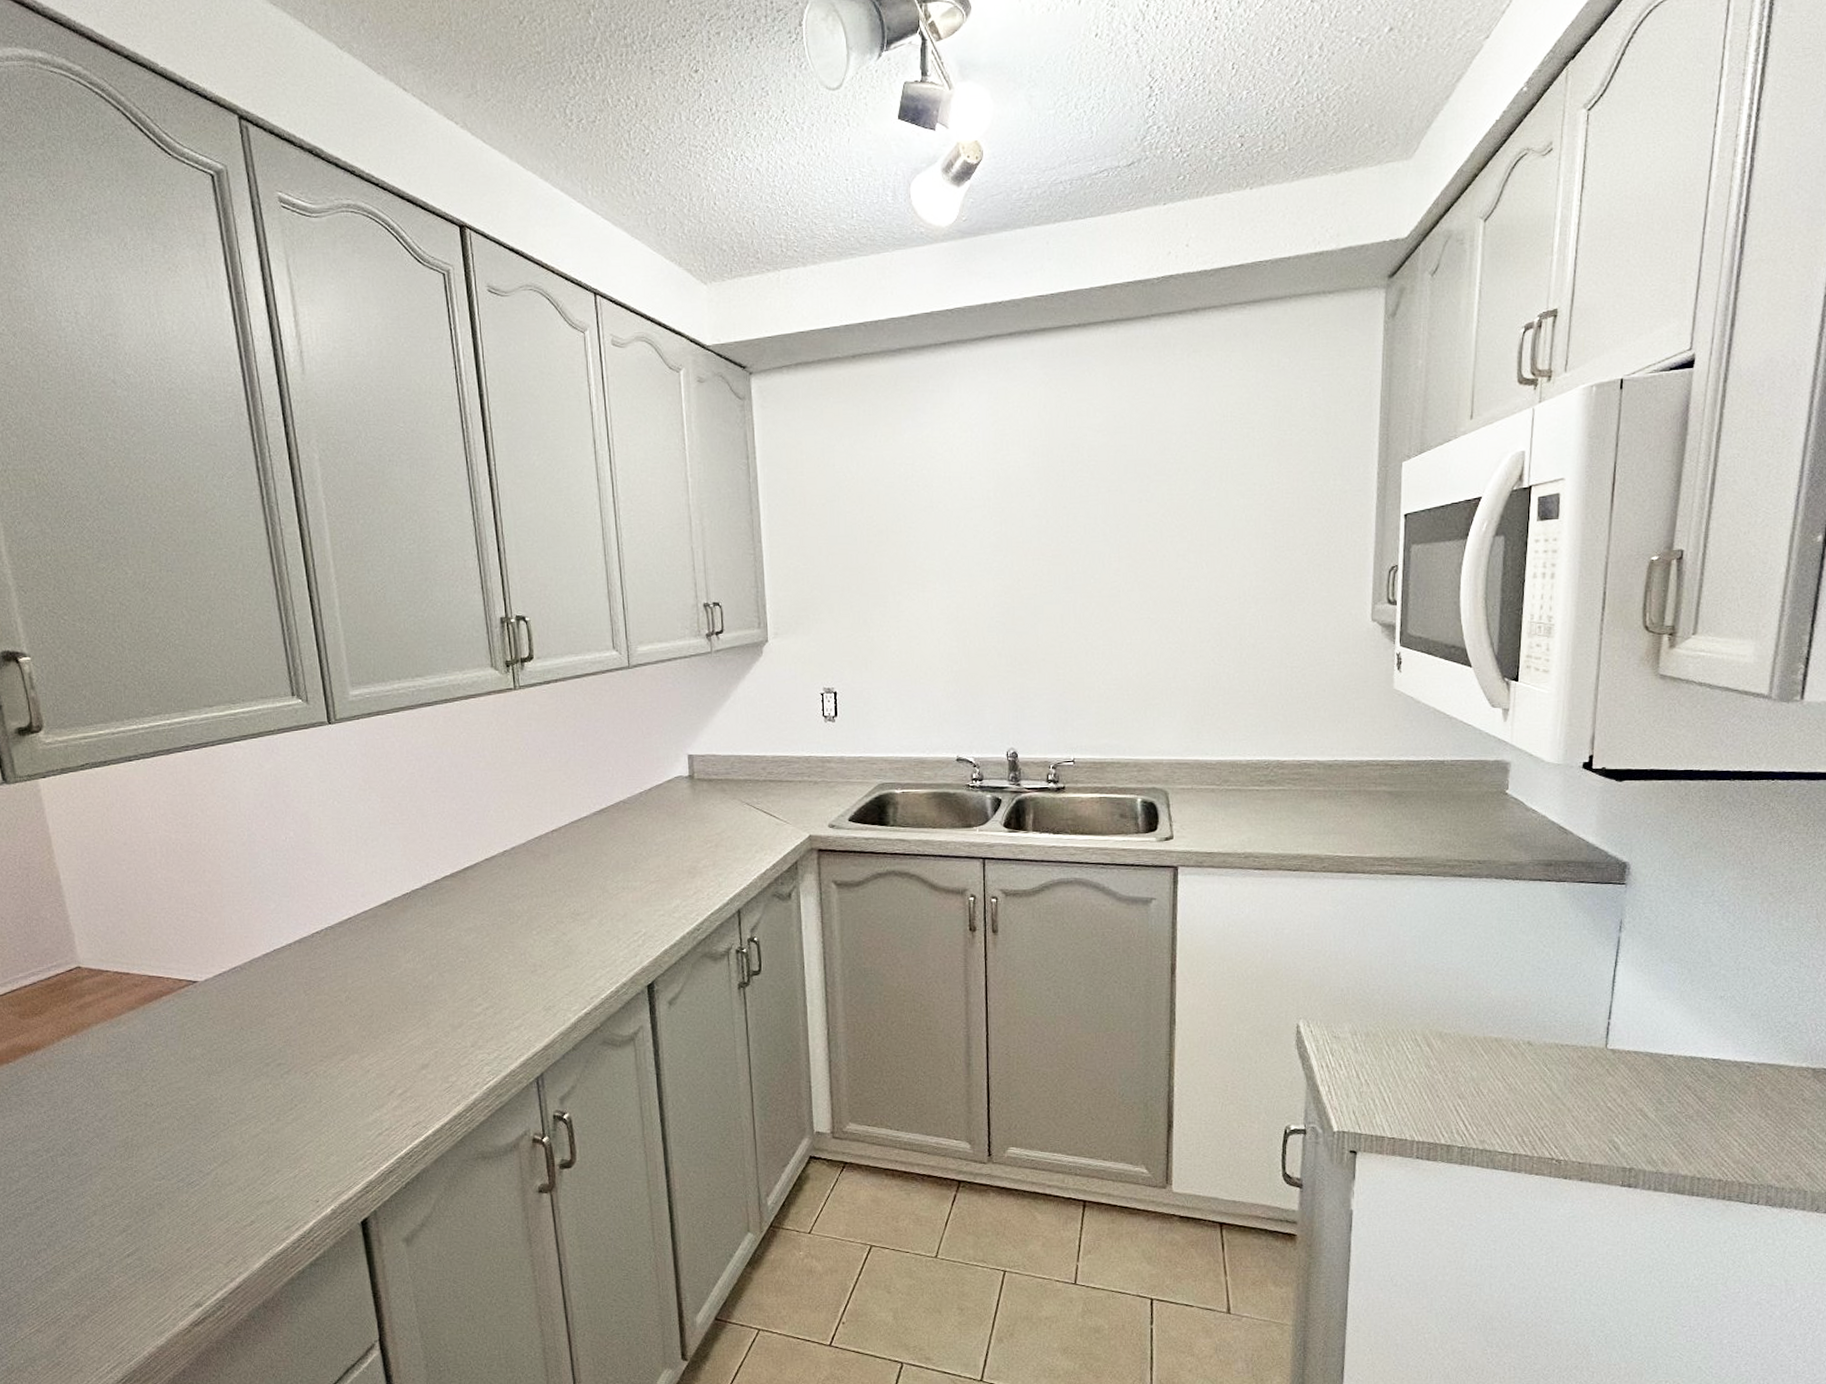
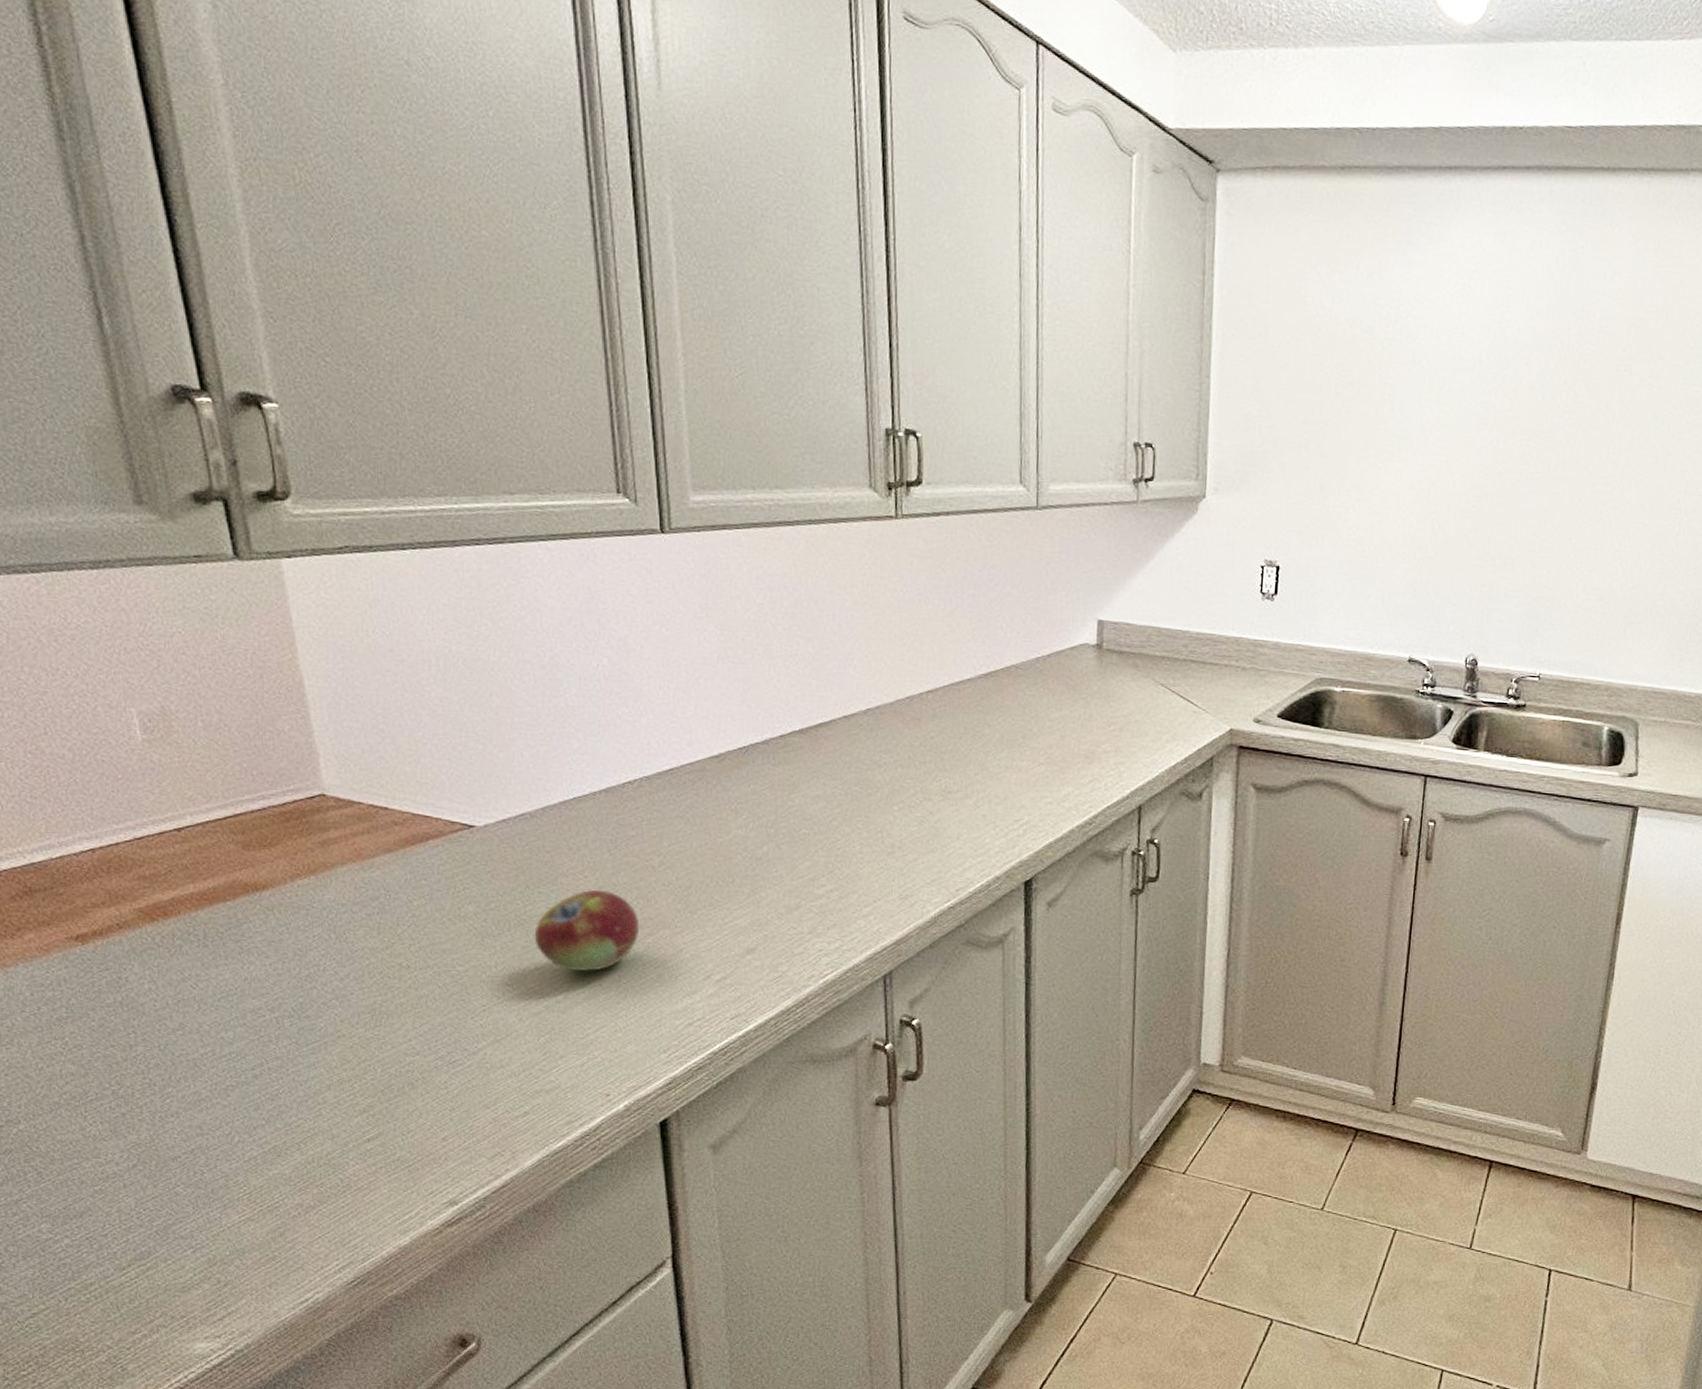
fruit: none [249,1025,334,1097] -> present [534,889,640,972]

